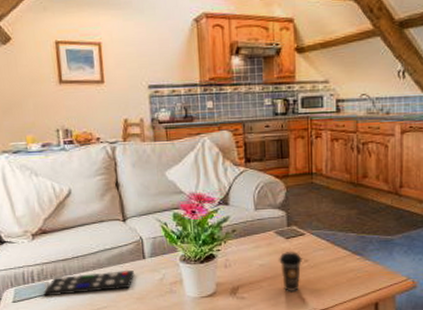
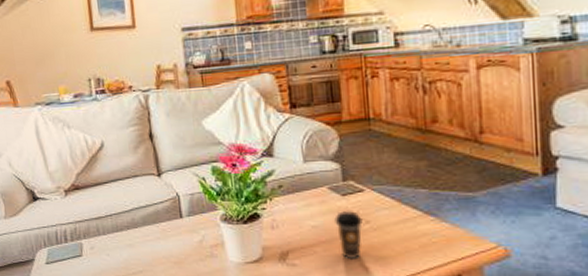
remote control: present [43,270,134,296] -> none [76,231,171,258]

